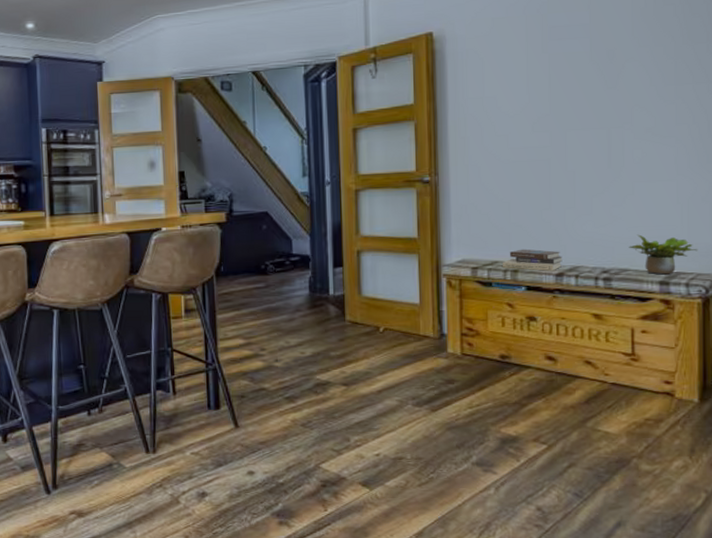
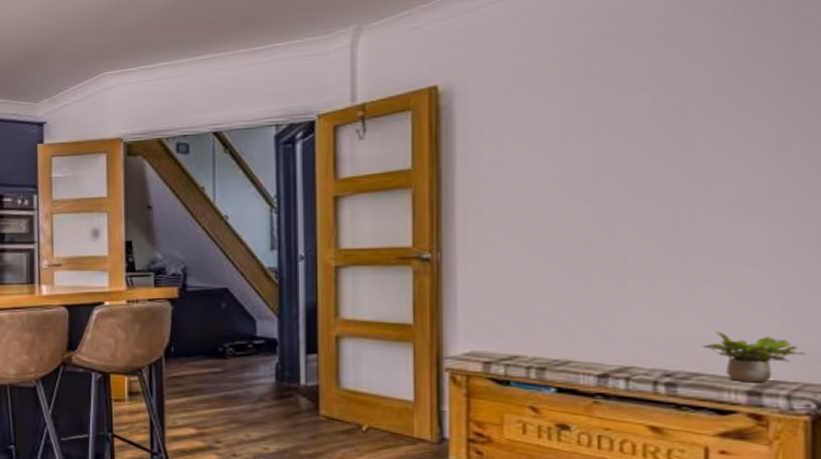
books: present [503,249,563,272] -> none [525,342,608,372]

